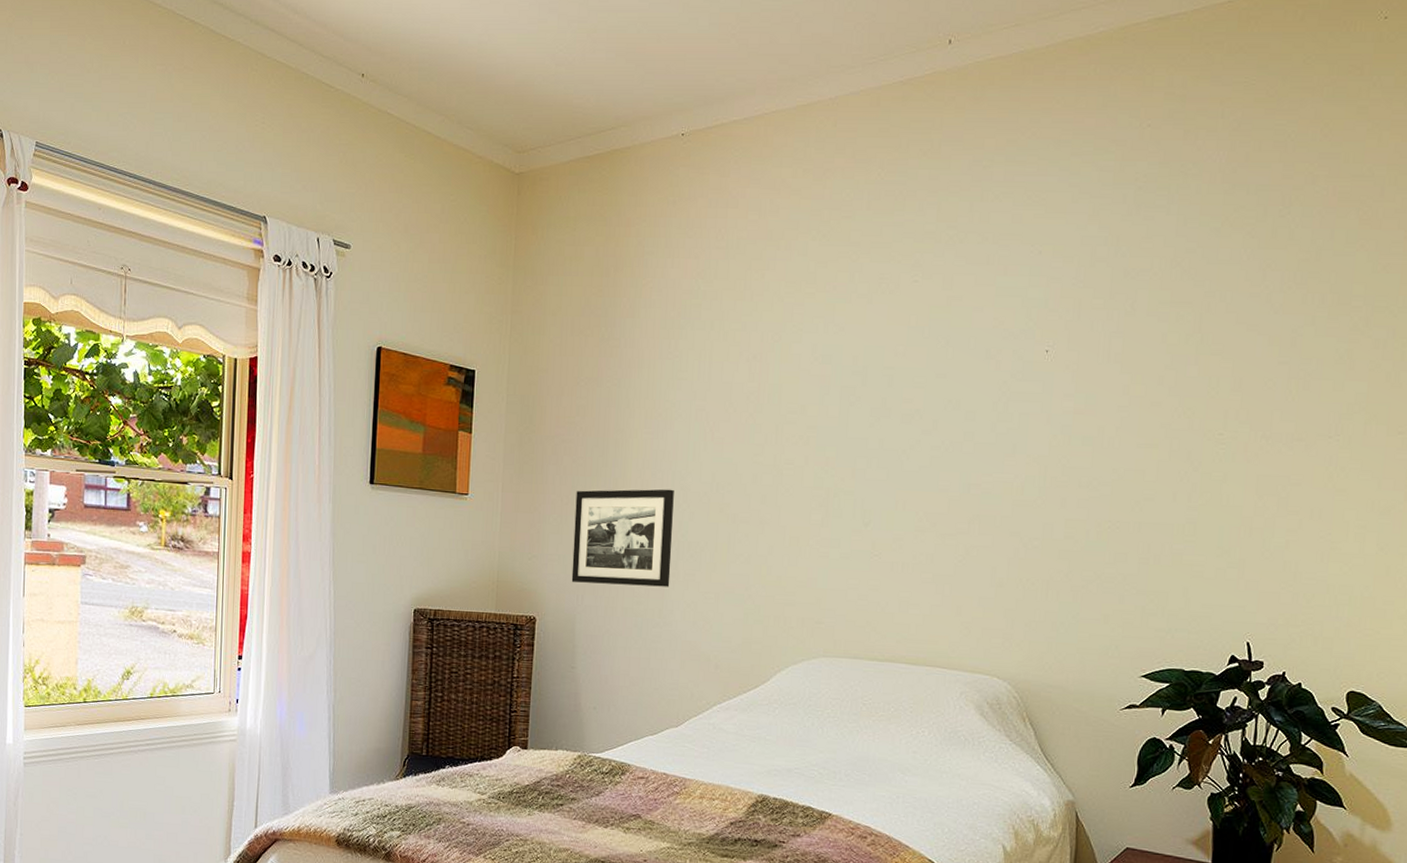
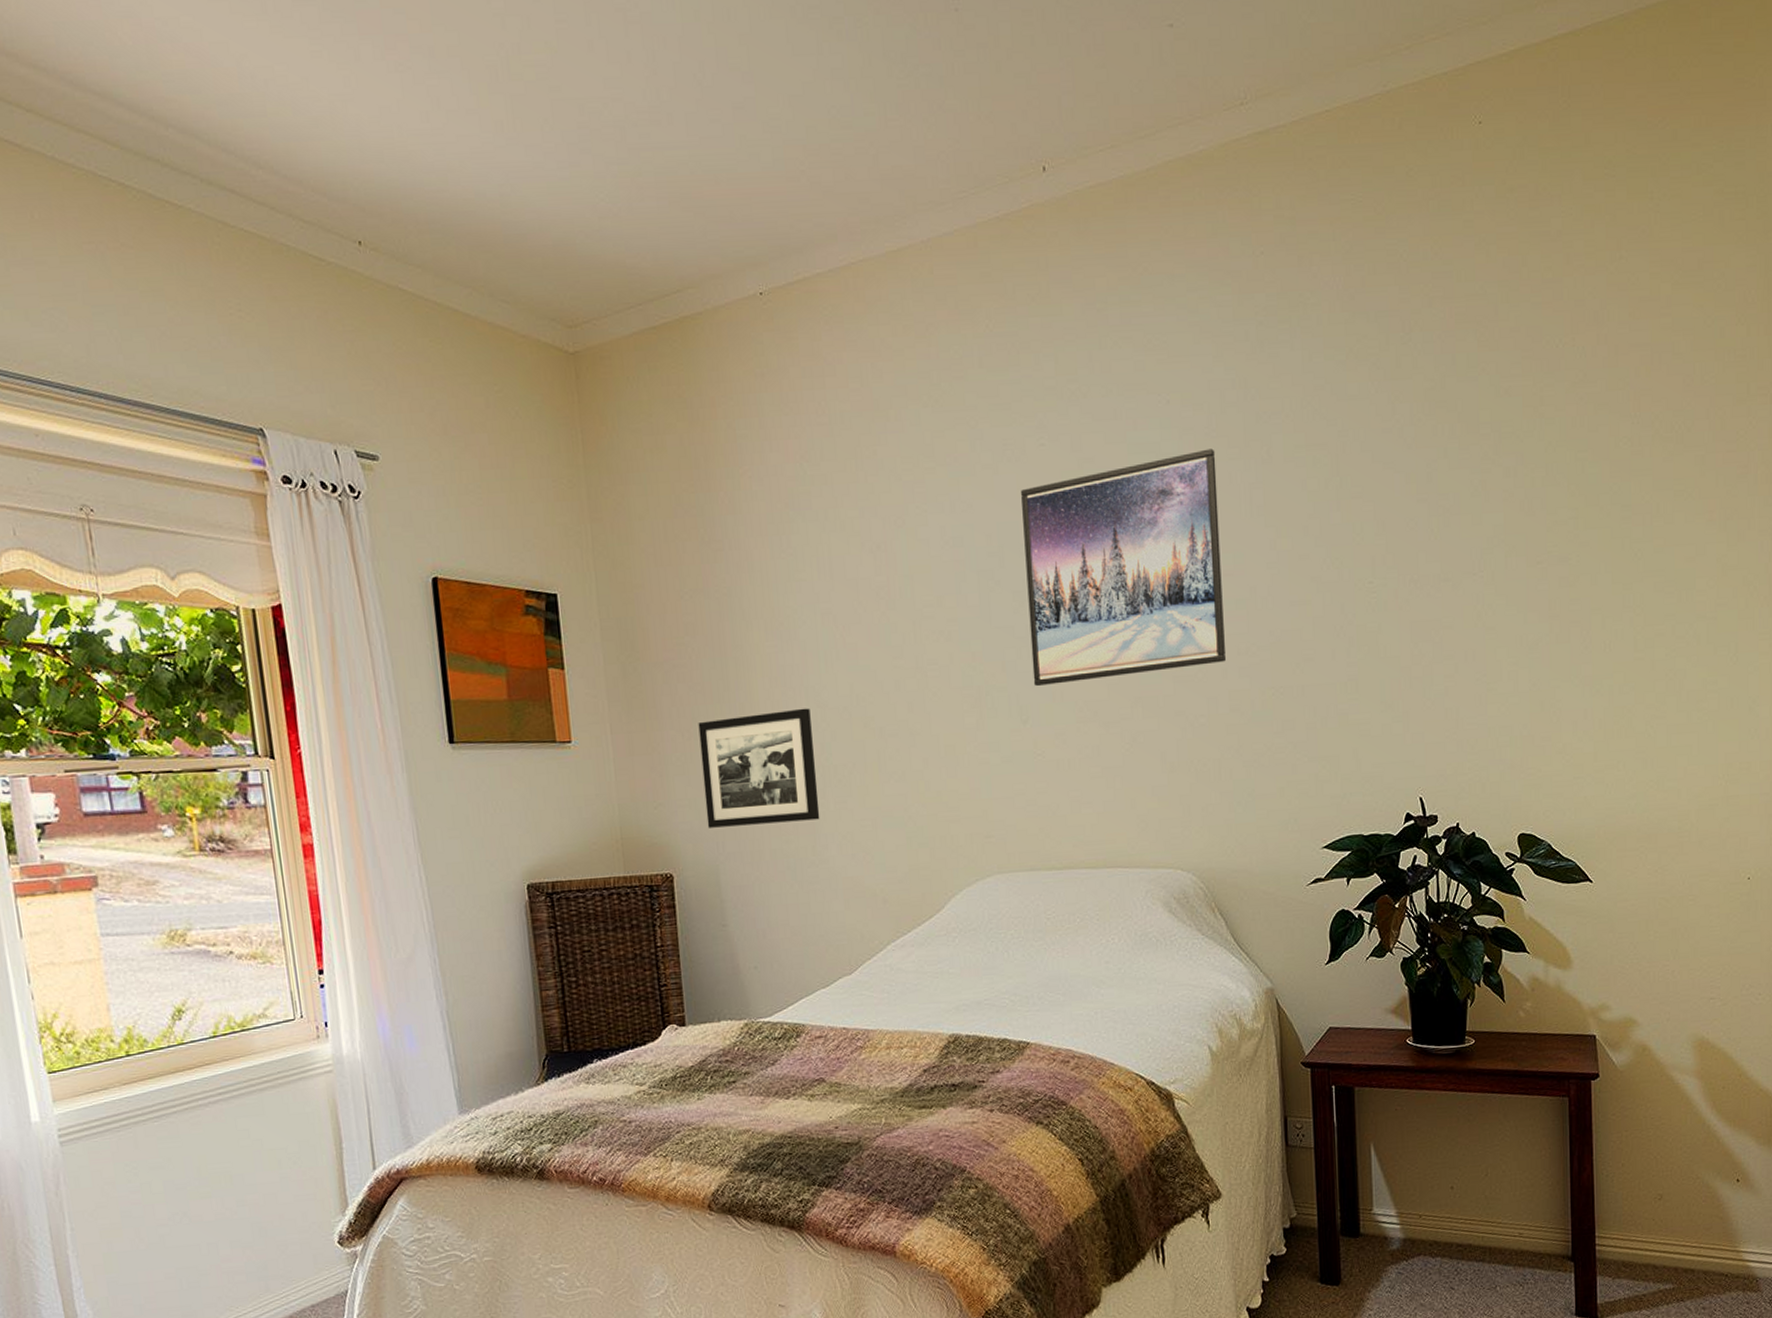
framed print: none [879,297,1080,495] -> present [1021,448,1226,687]

